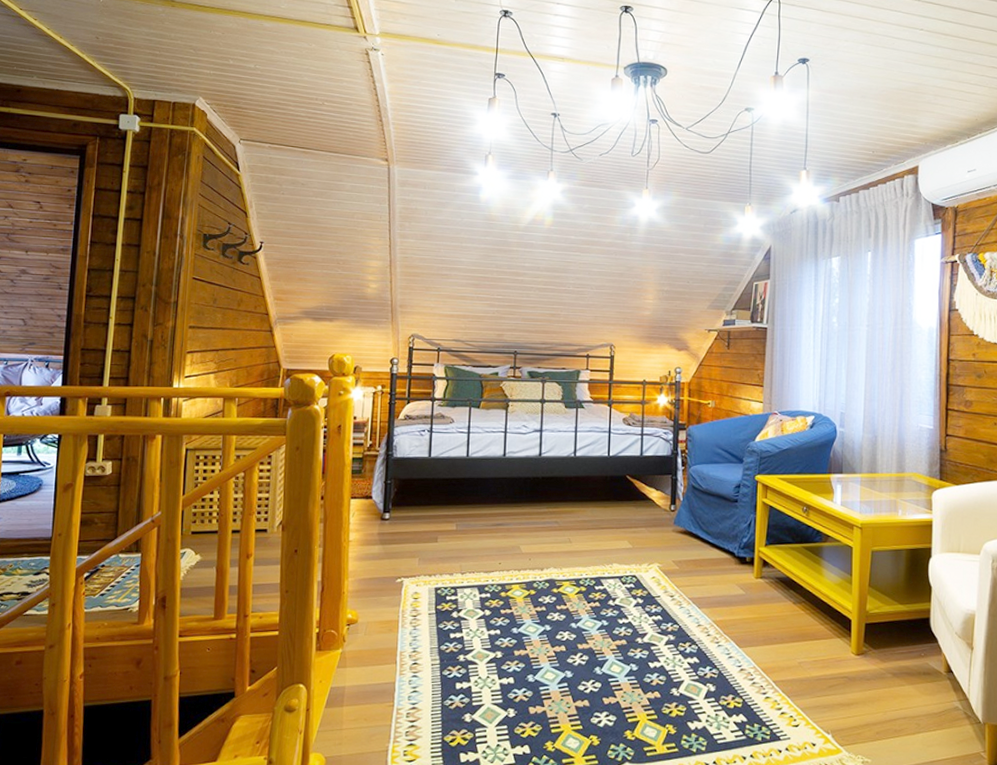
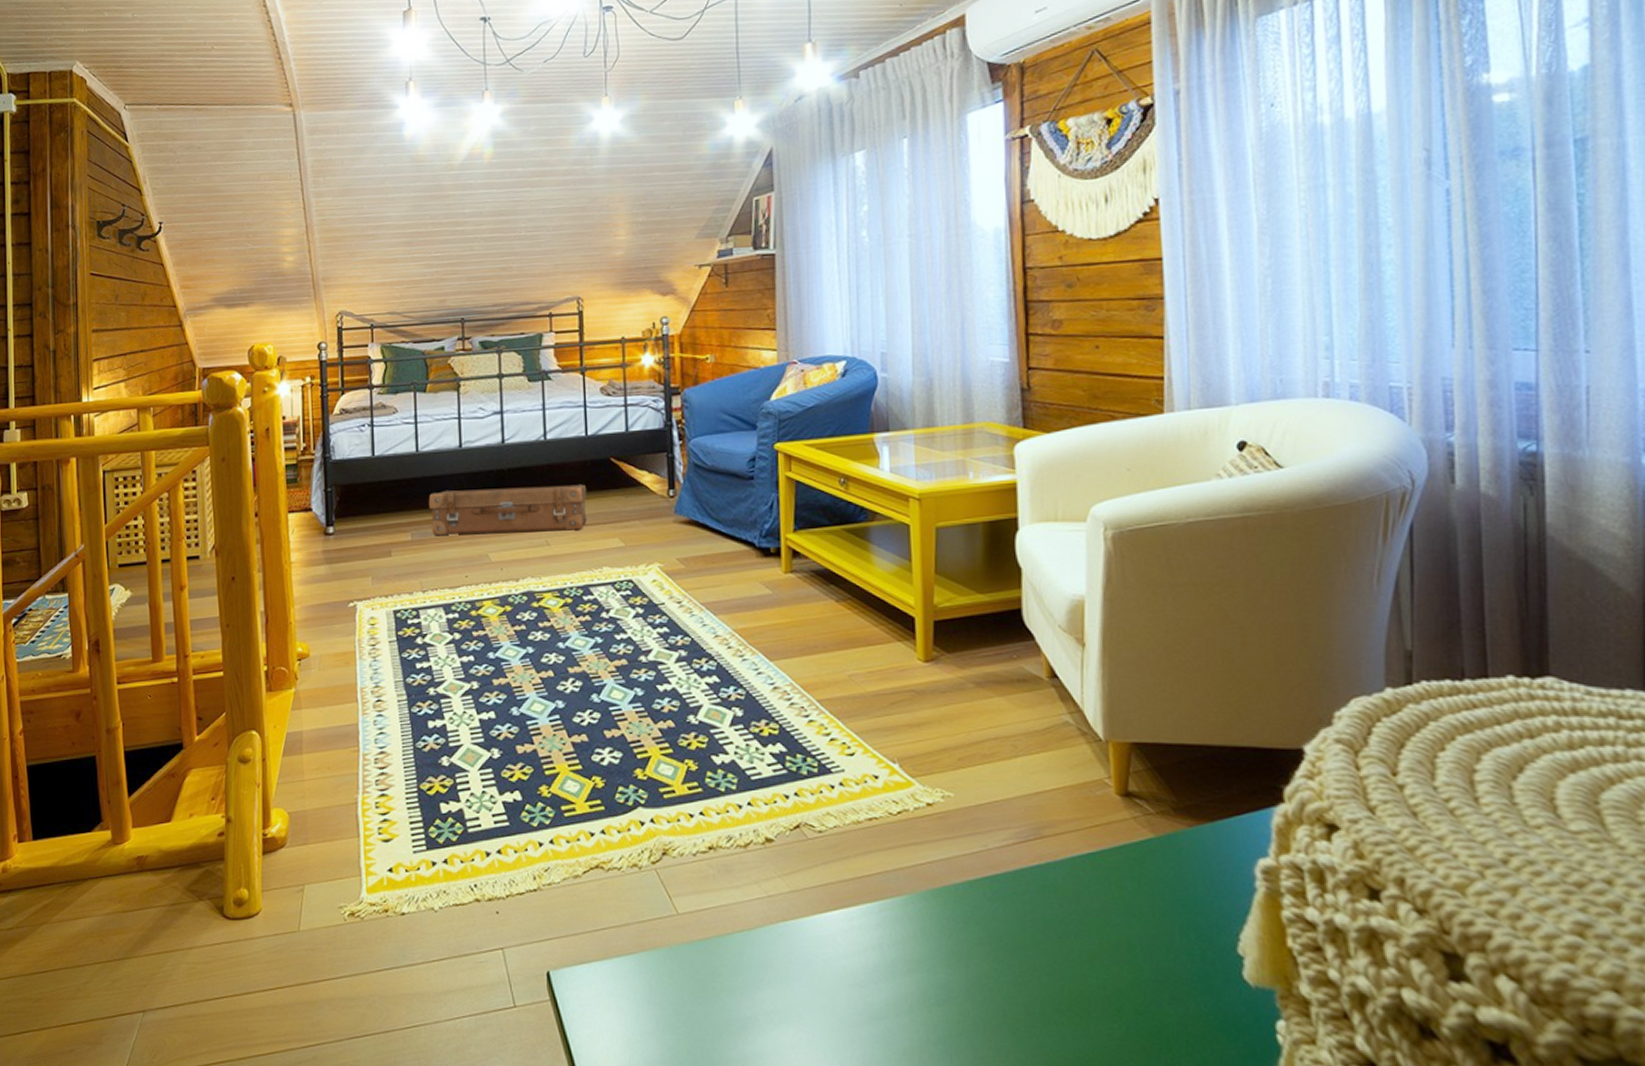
suitcase: none [473,491,606,532] -> present [428,484,587,536]

